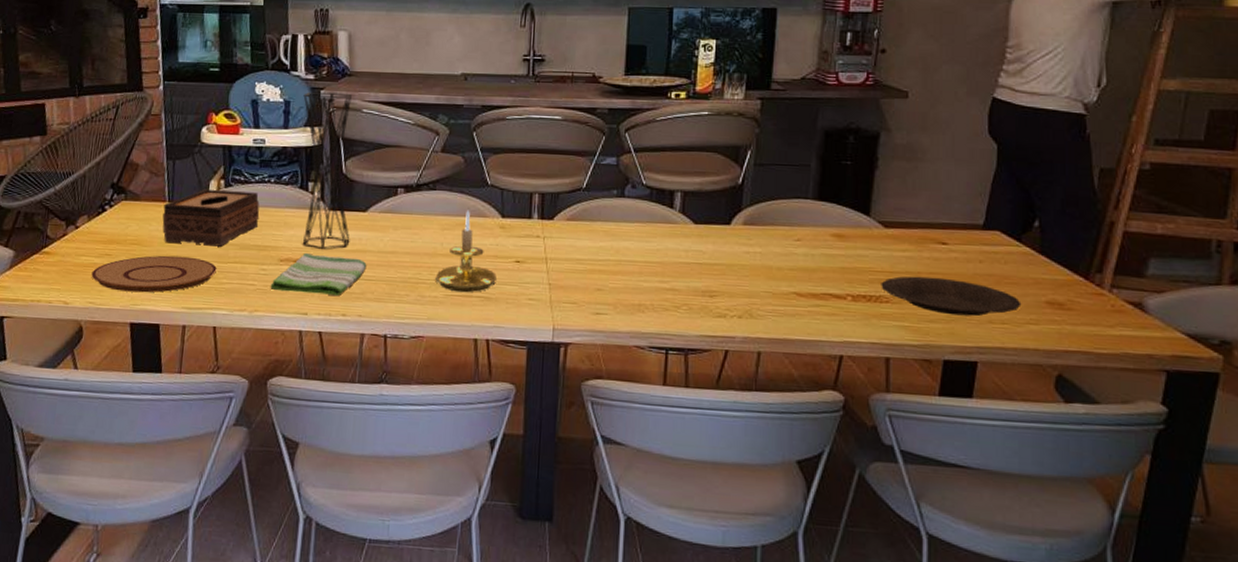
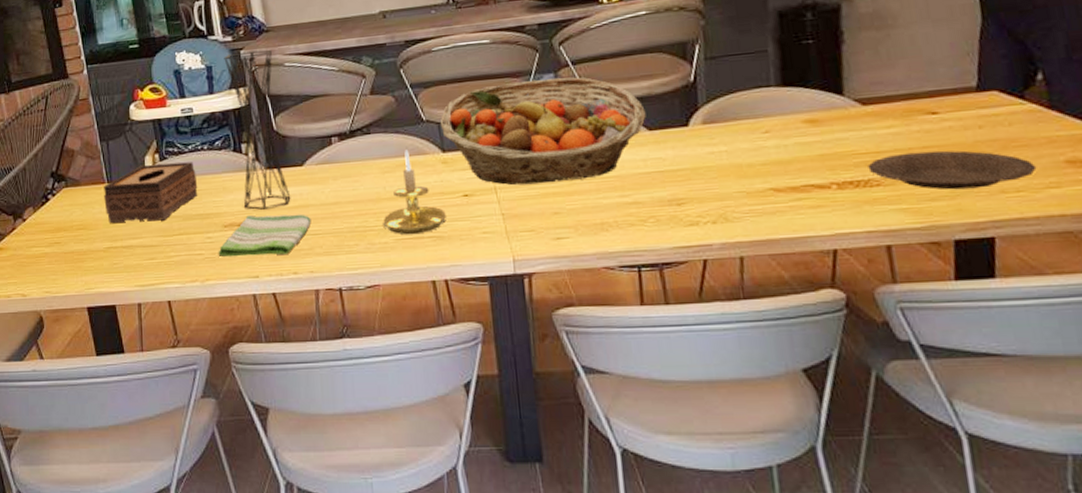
plate: present [91,255,217,293] -> none [44,234,163,277]
fruit basket: none [504,160,694,261] -> present [441,77,646,185]

